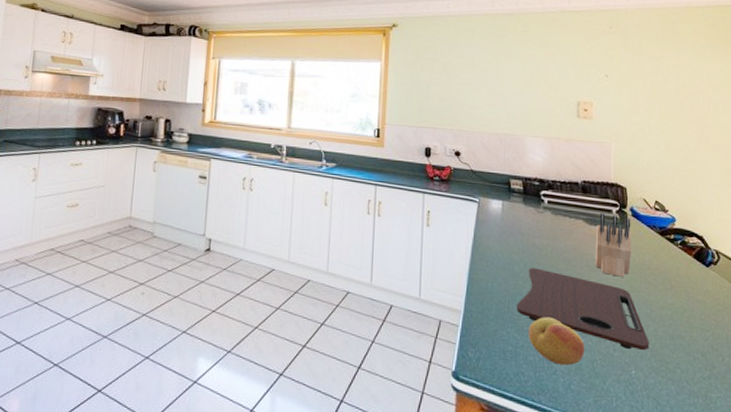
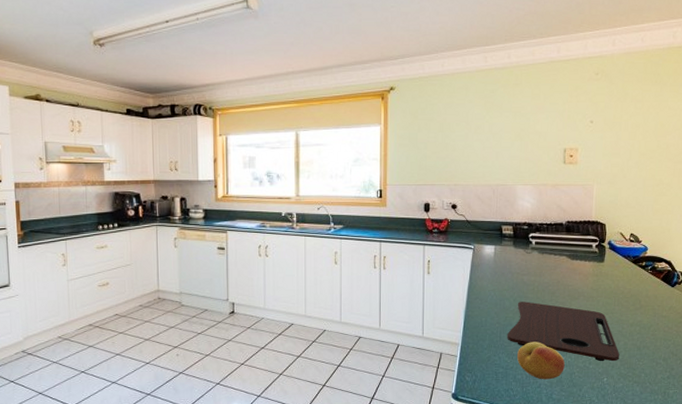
knife block: present [595,213,632,277] -> none [575,248,609,302]

